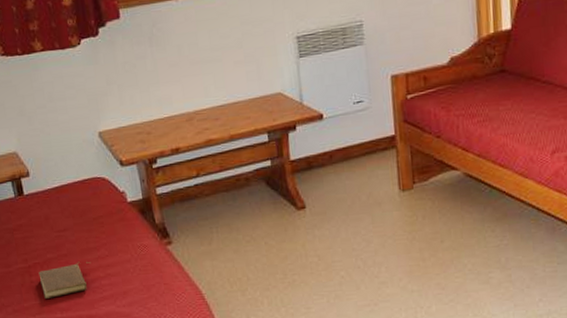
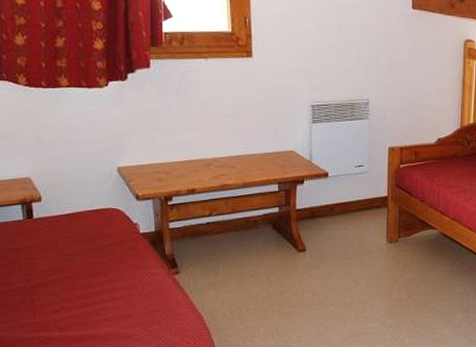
book: present [38,261,91,299] -> none [40,284,97,317]

